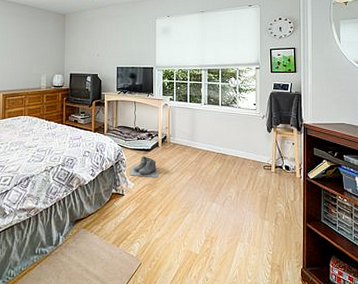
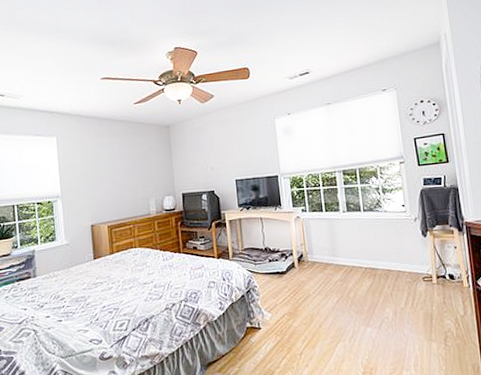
boots: present [130,156,159,177] -> none [265,280,299,305]

